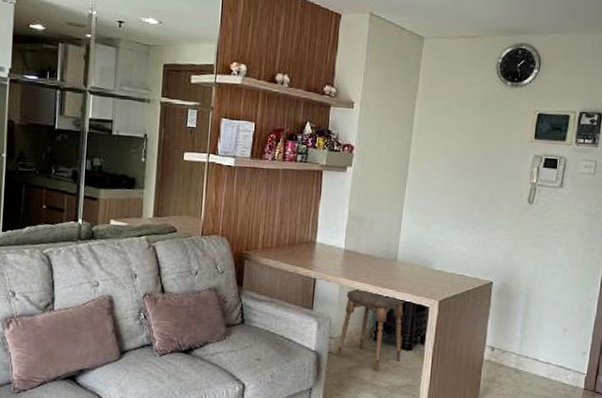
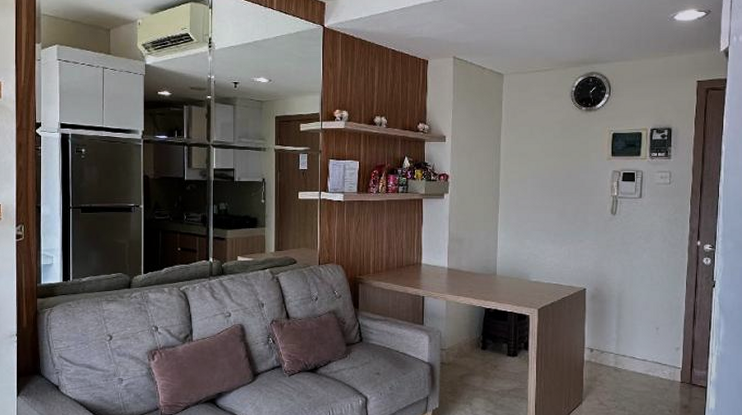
stool: present [337,287,405,372] -> none [449,302,508,378]

